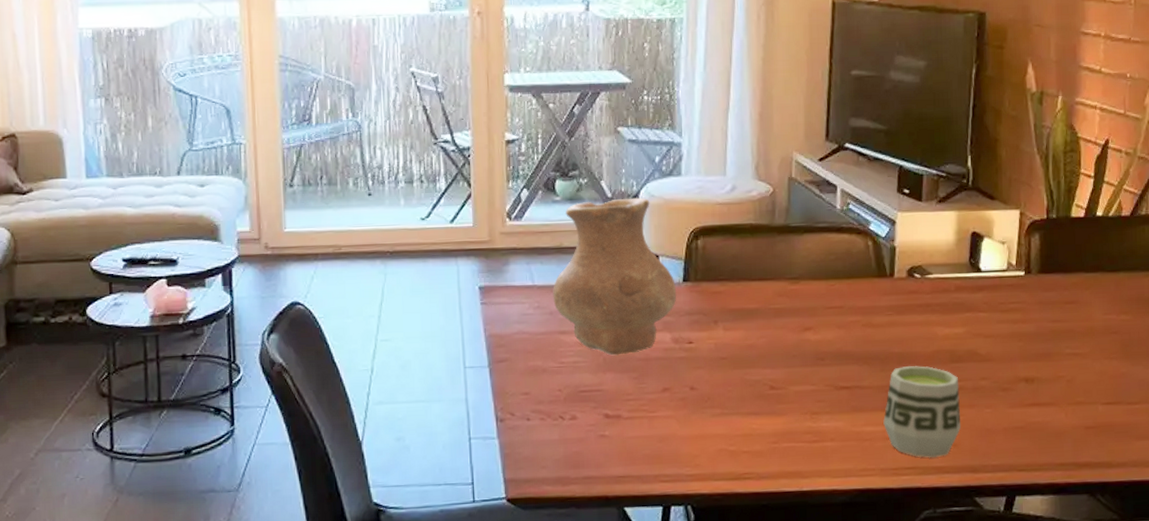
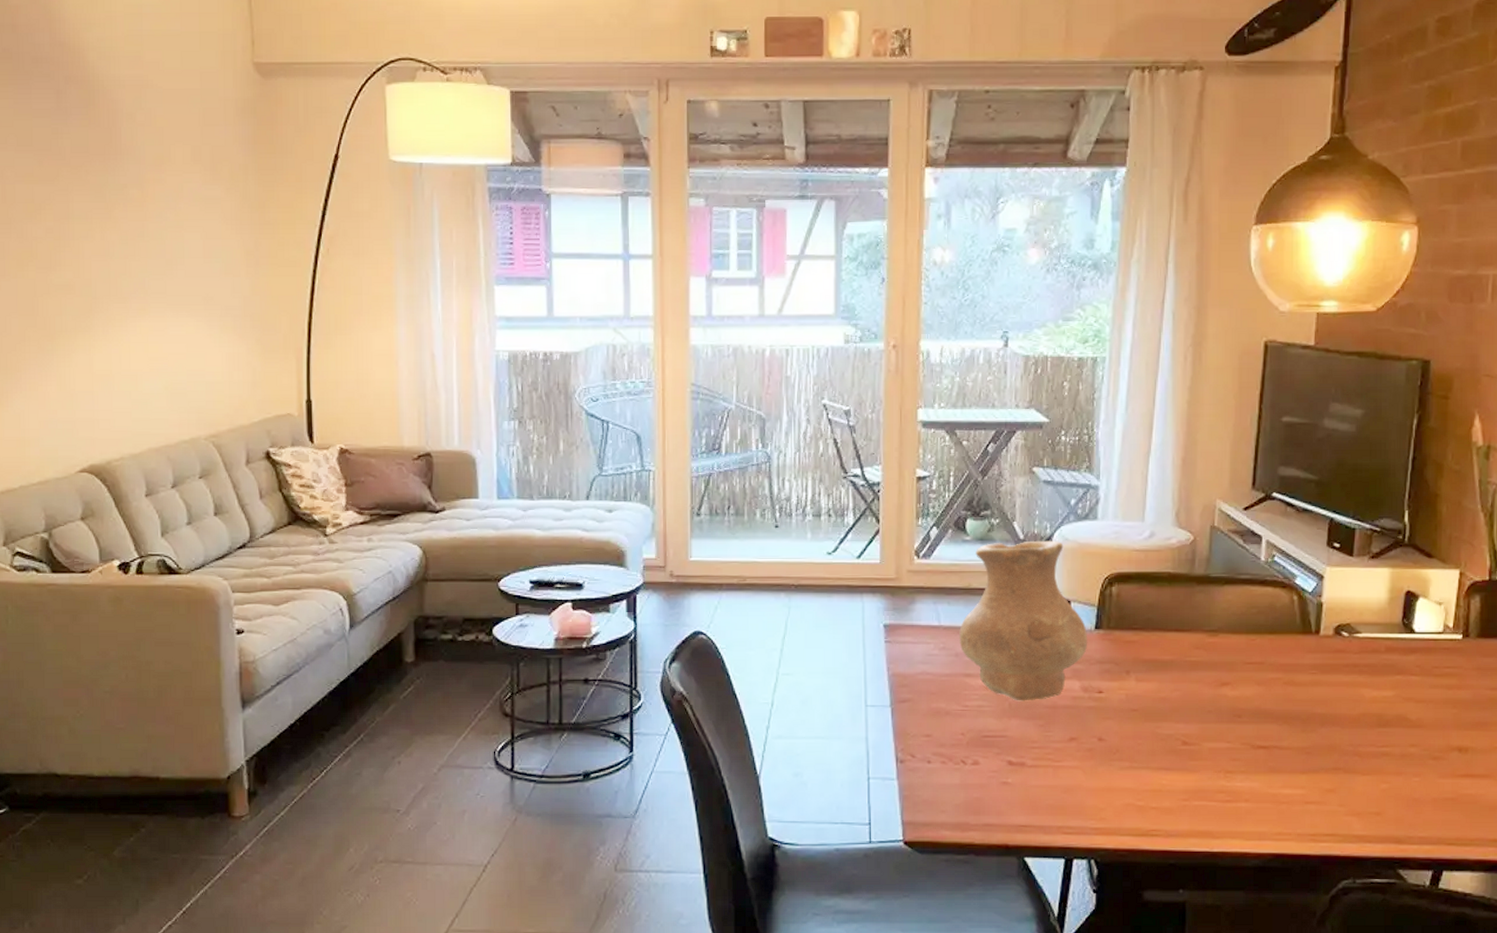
cup: present [883,365,961,458] -> none [1302,727,1387,825]

